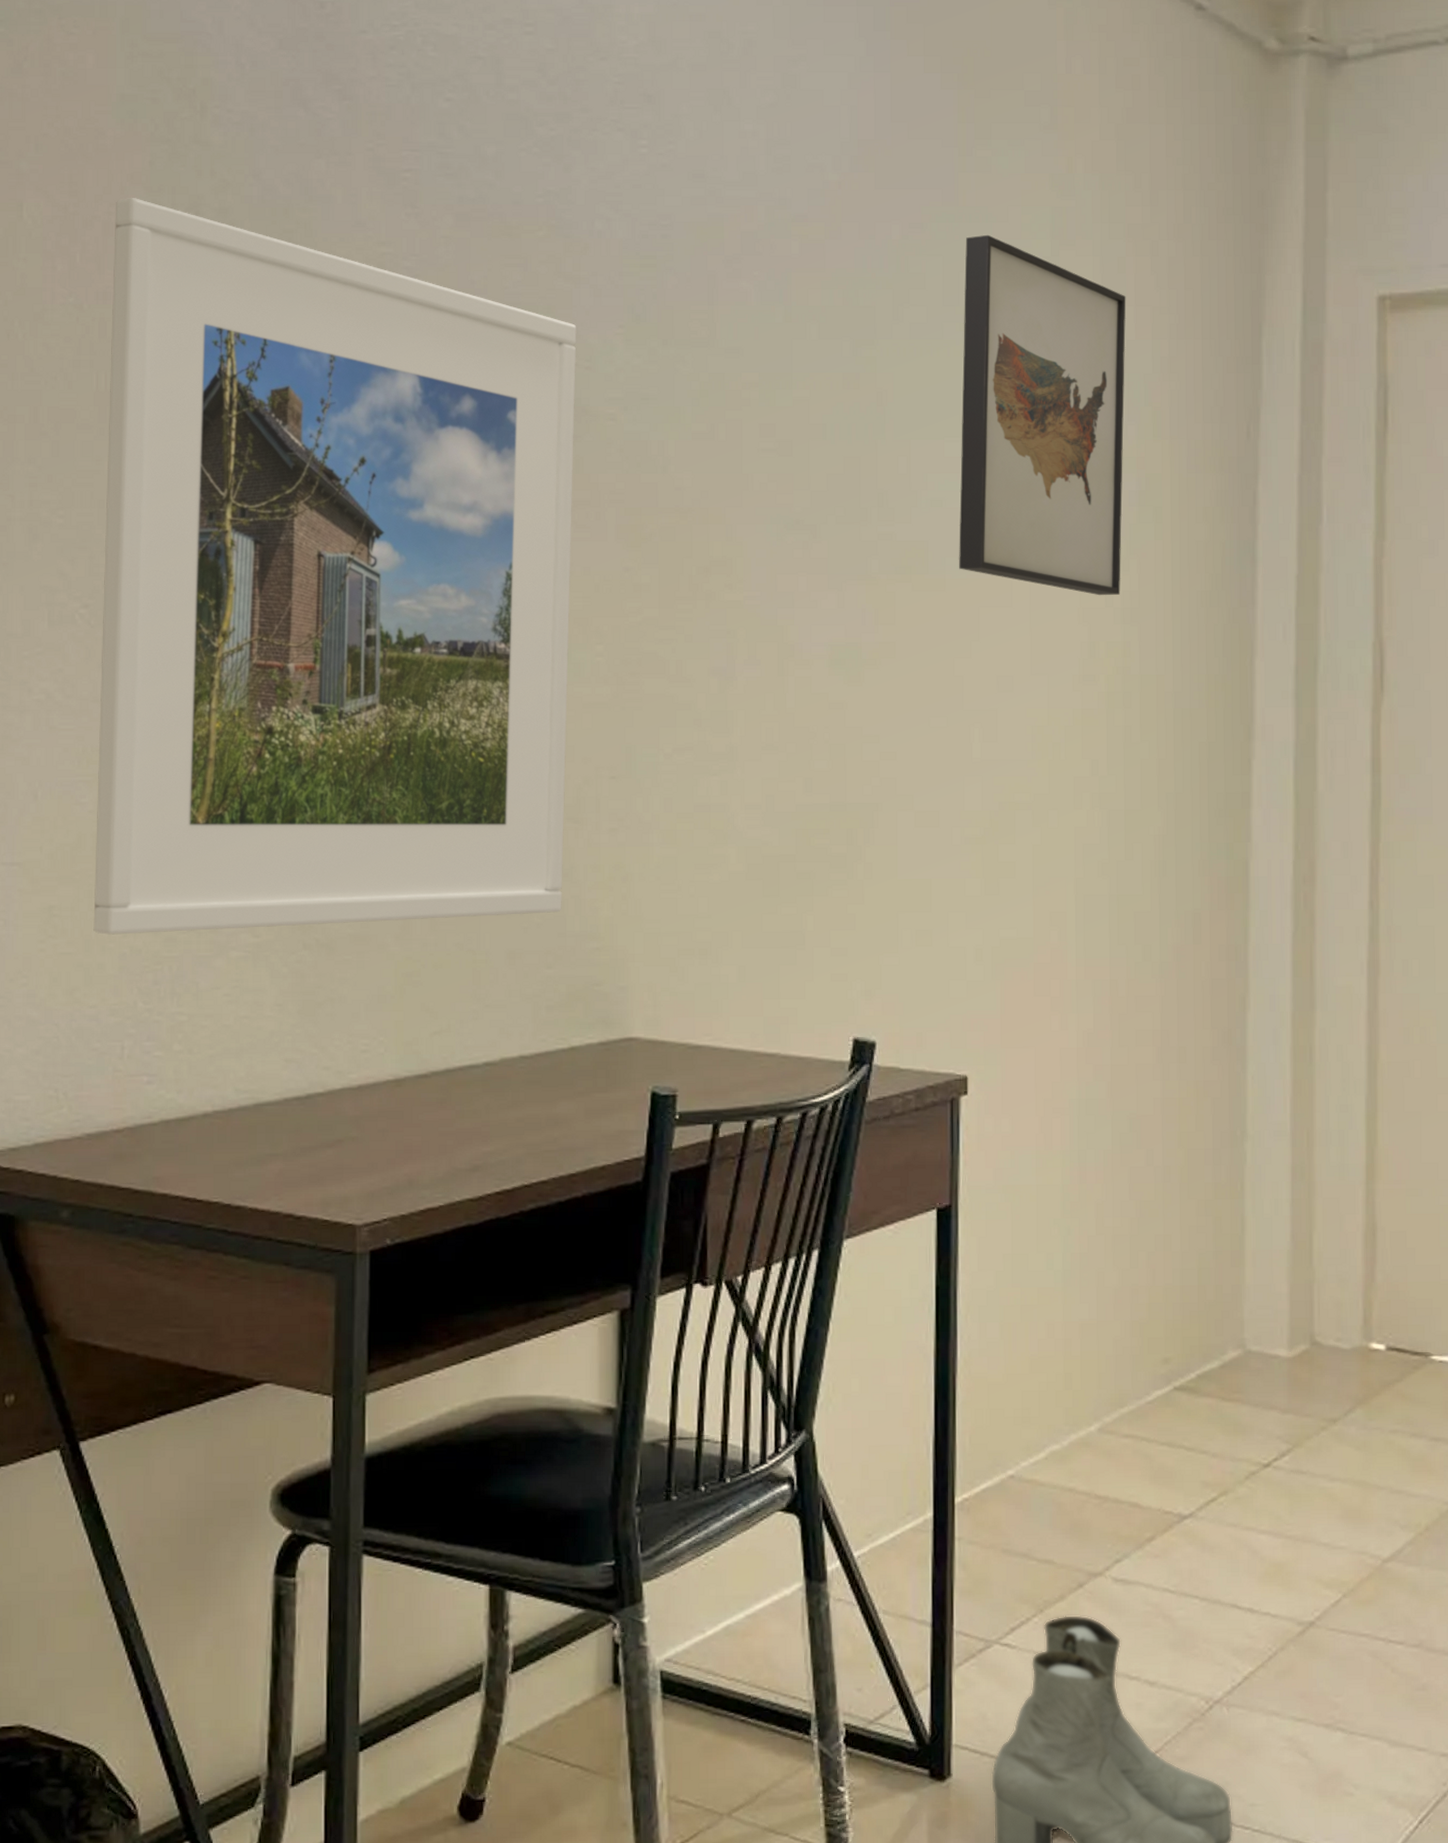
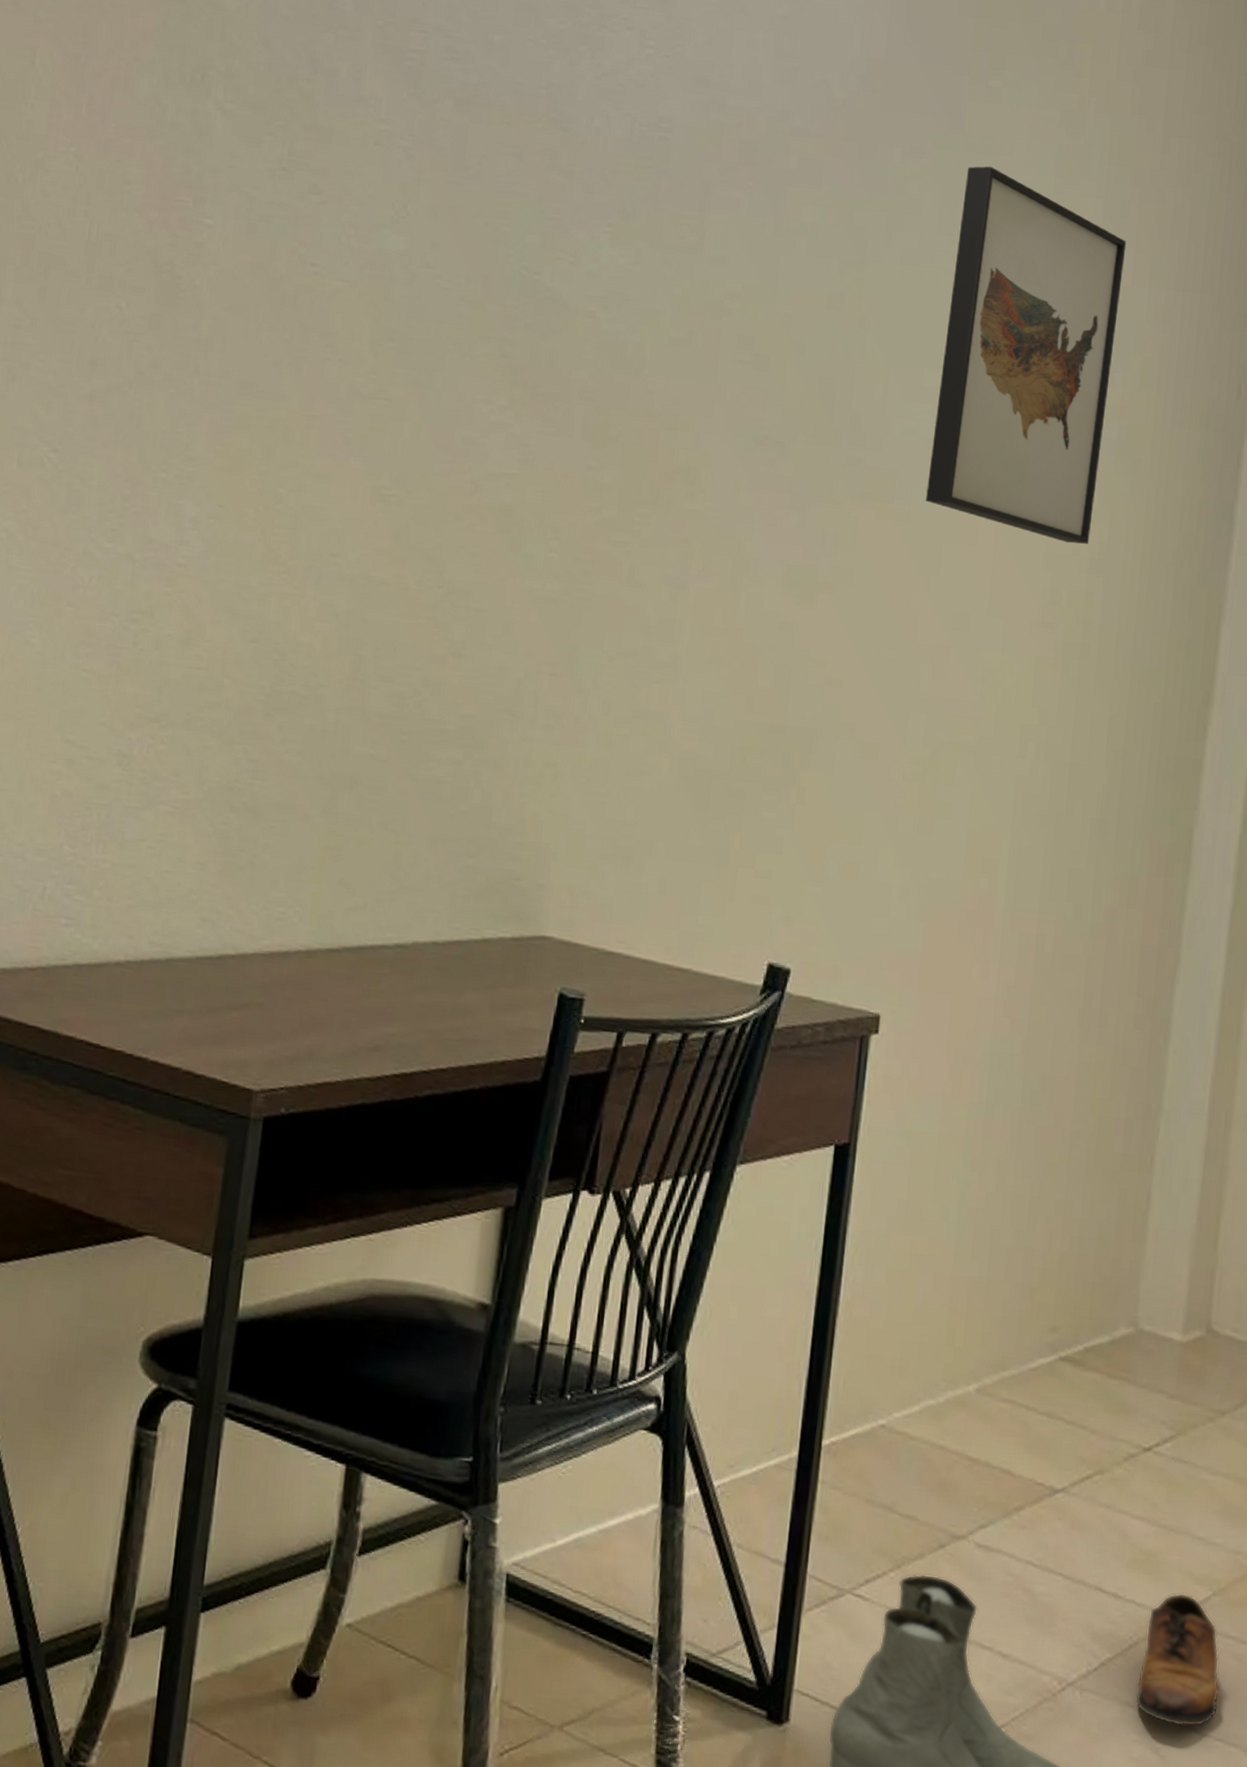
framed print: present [93,198,577,935] -> none [29,54,565,803]
shoe: none [1280,1599,1359,1742] -> present [1135,1593,1220,1741]

